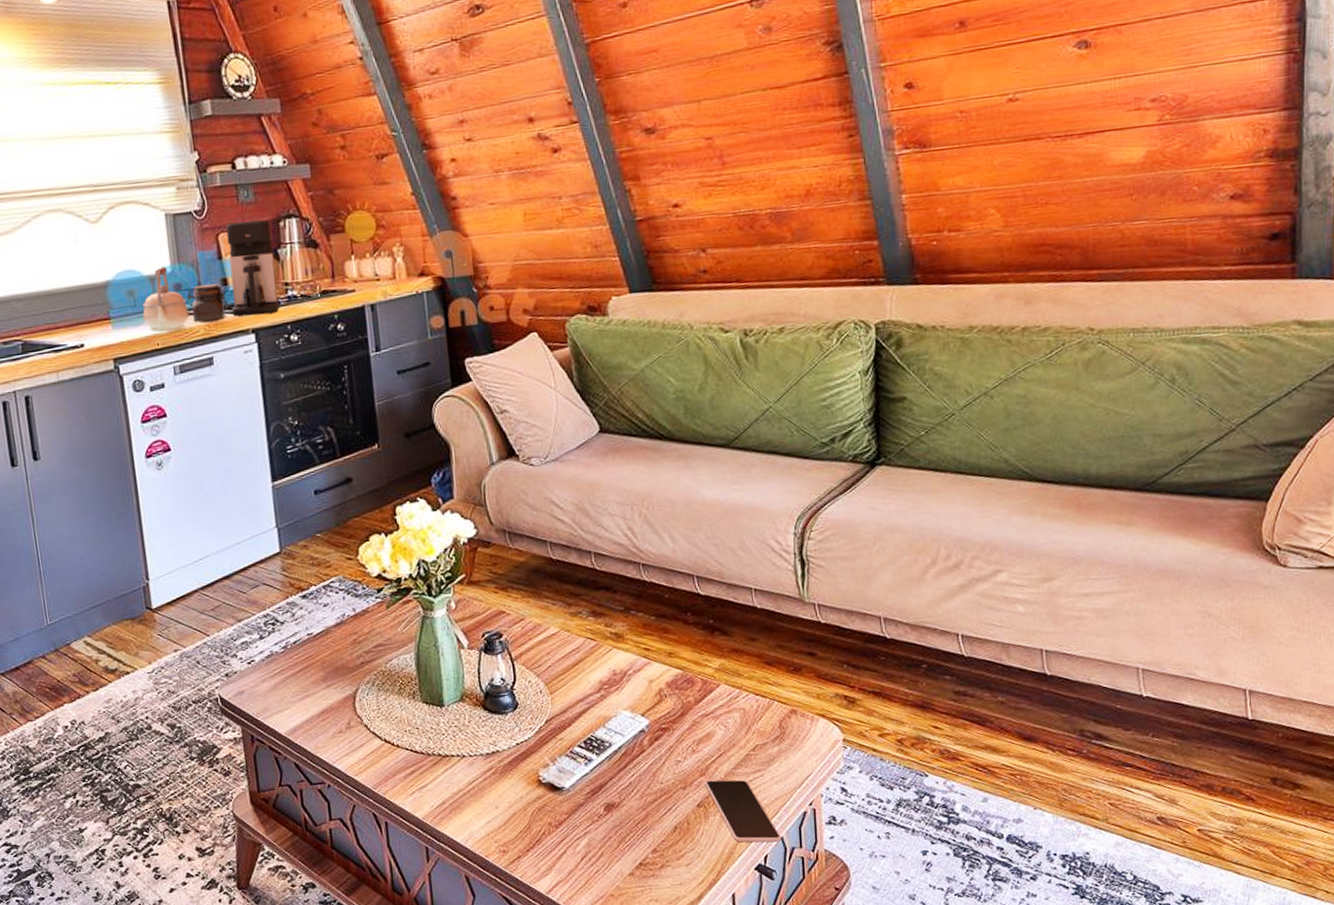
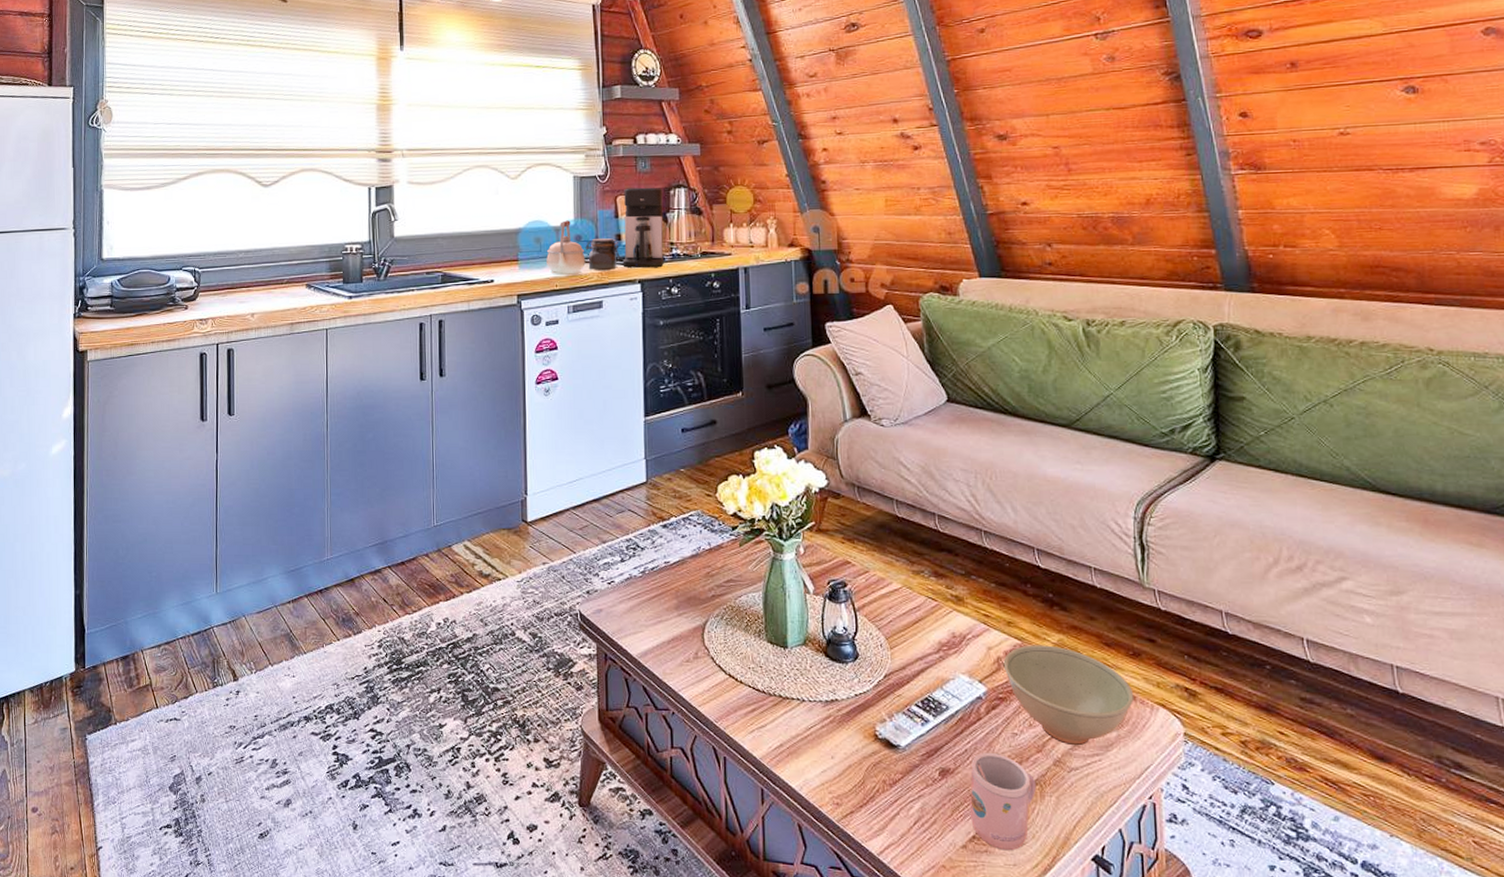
mug: none [635,781,701,873] -> present [969,752,1037,851]
bowl: none [665,671,795,765] -> present [1003,645,1134,746]
smartphone: present [705,779,782,843] -> none [1041,758,1120,834]

